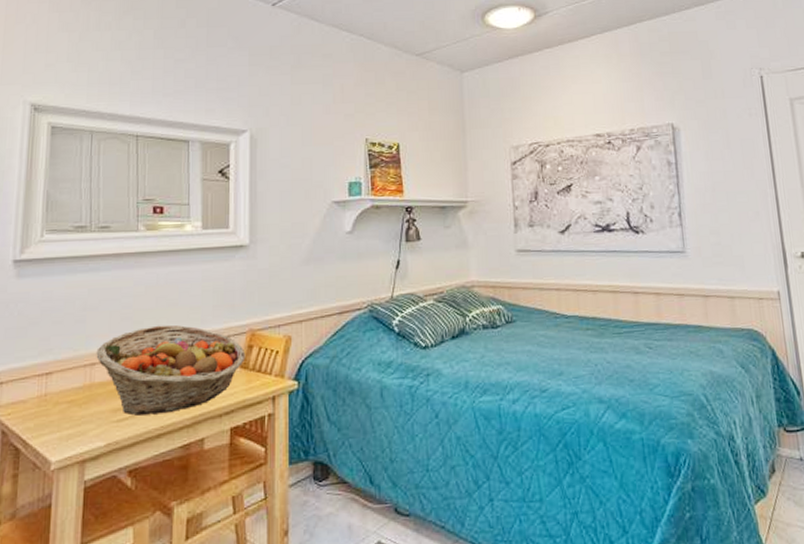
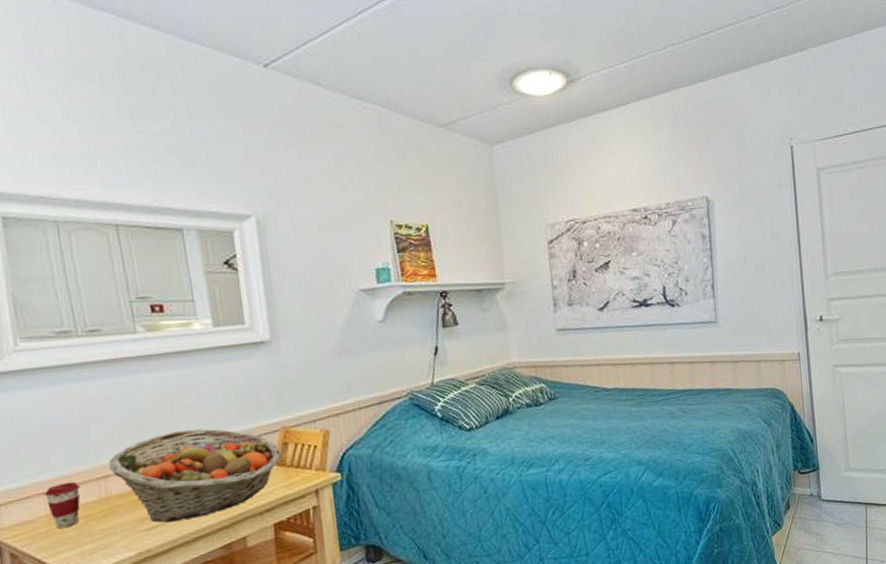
coffee cup: none [39,367,69,412] -> present [44,482,81,529]

